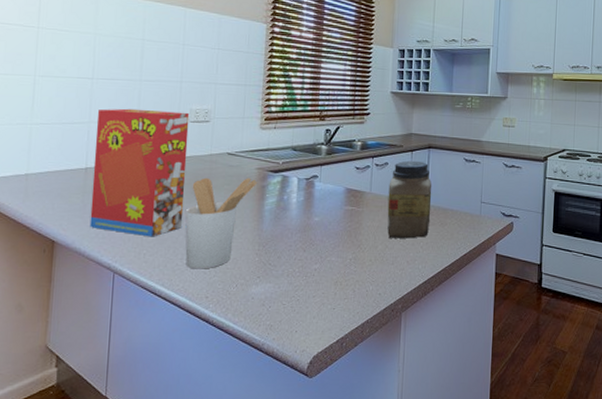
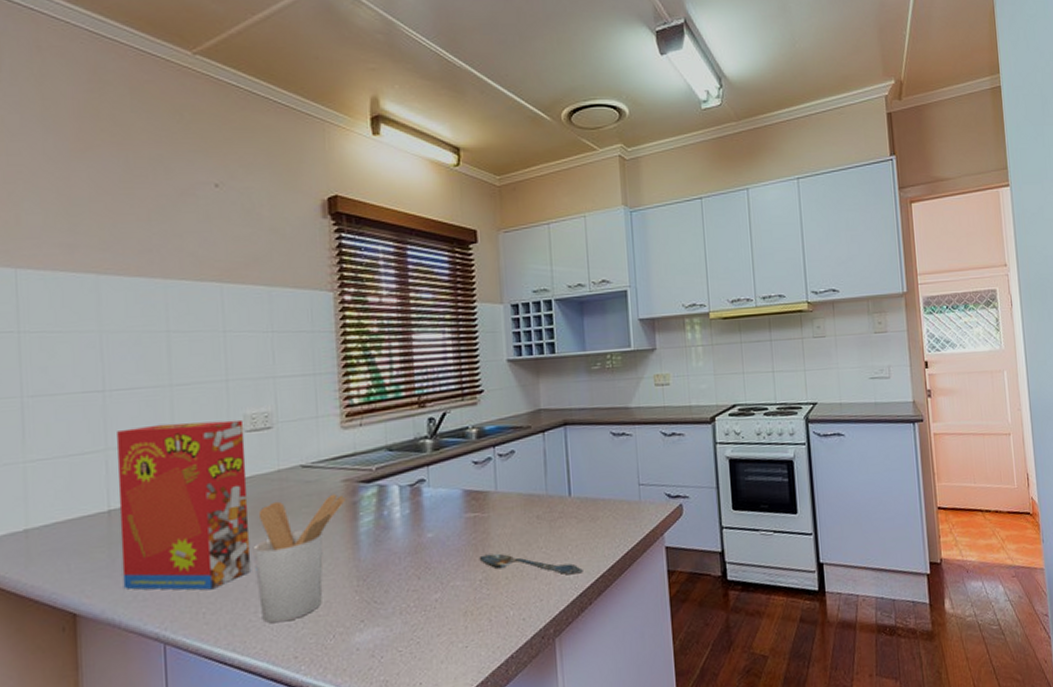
spoon: none [351,240,430,265] -> present [479,553,583,575]
jar: present [387,160,432,239] -> none [518,443,578,546]

